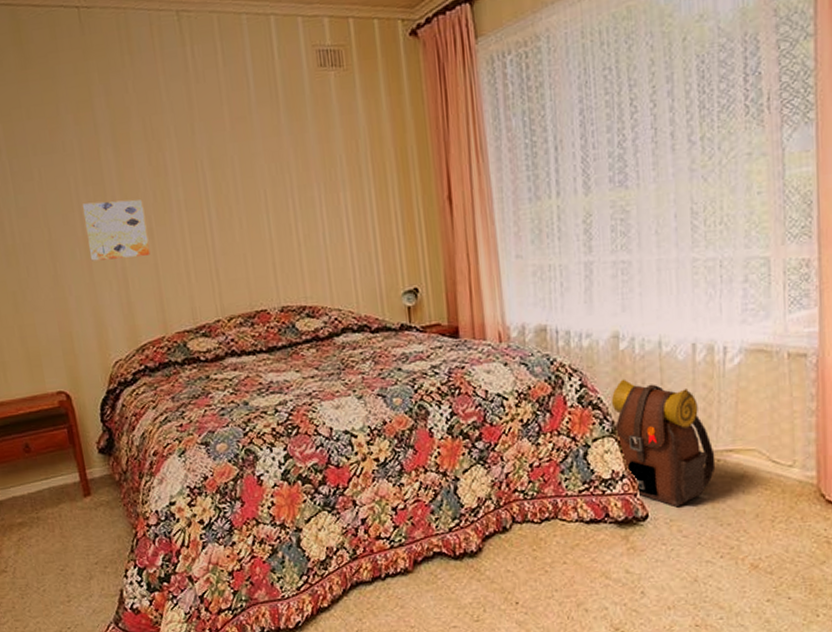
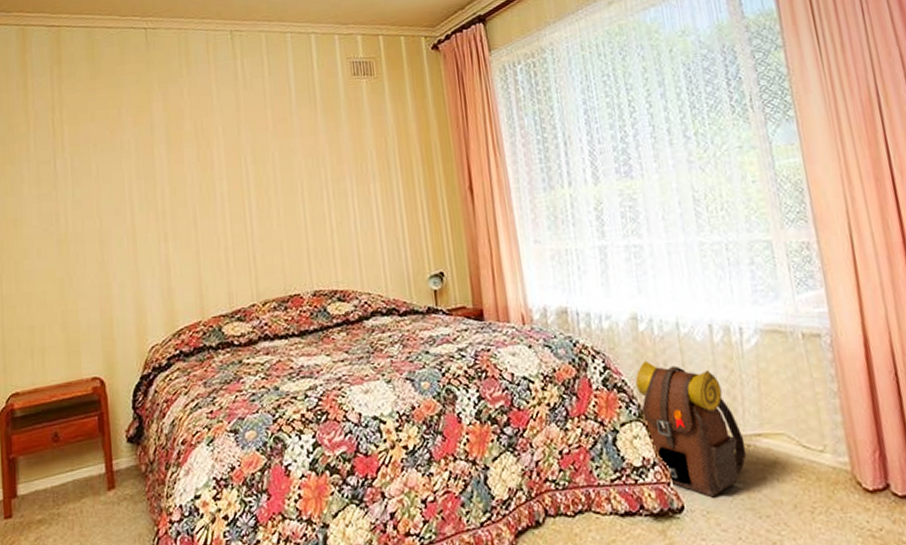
wall art: present [82,199,151,261] -> none [133,191,193,249]

